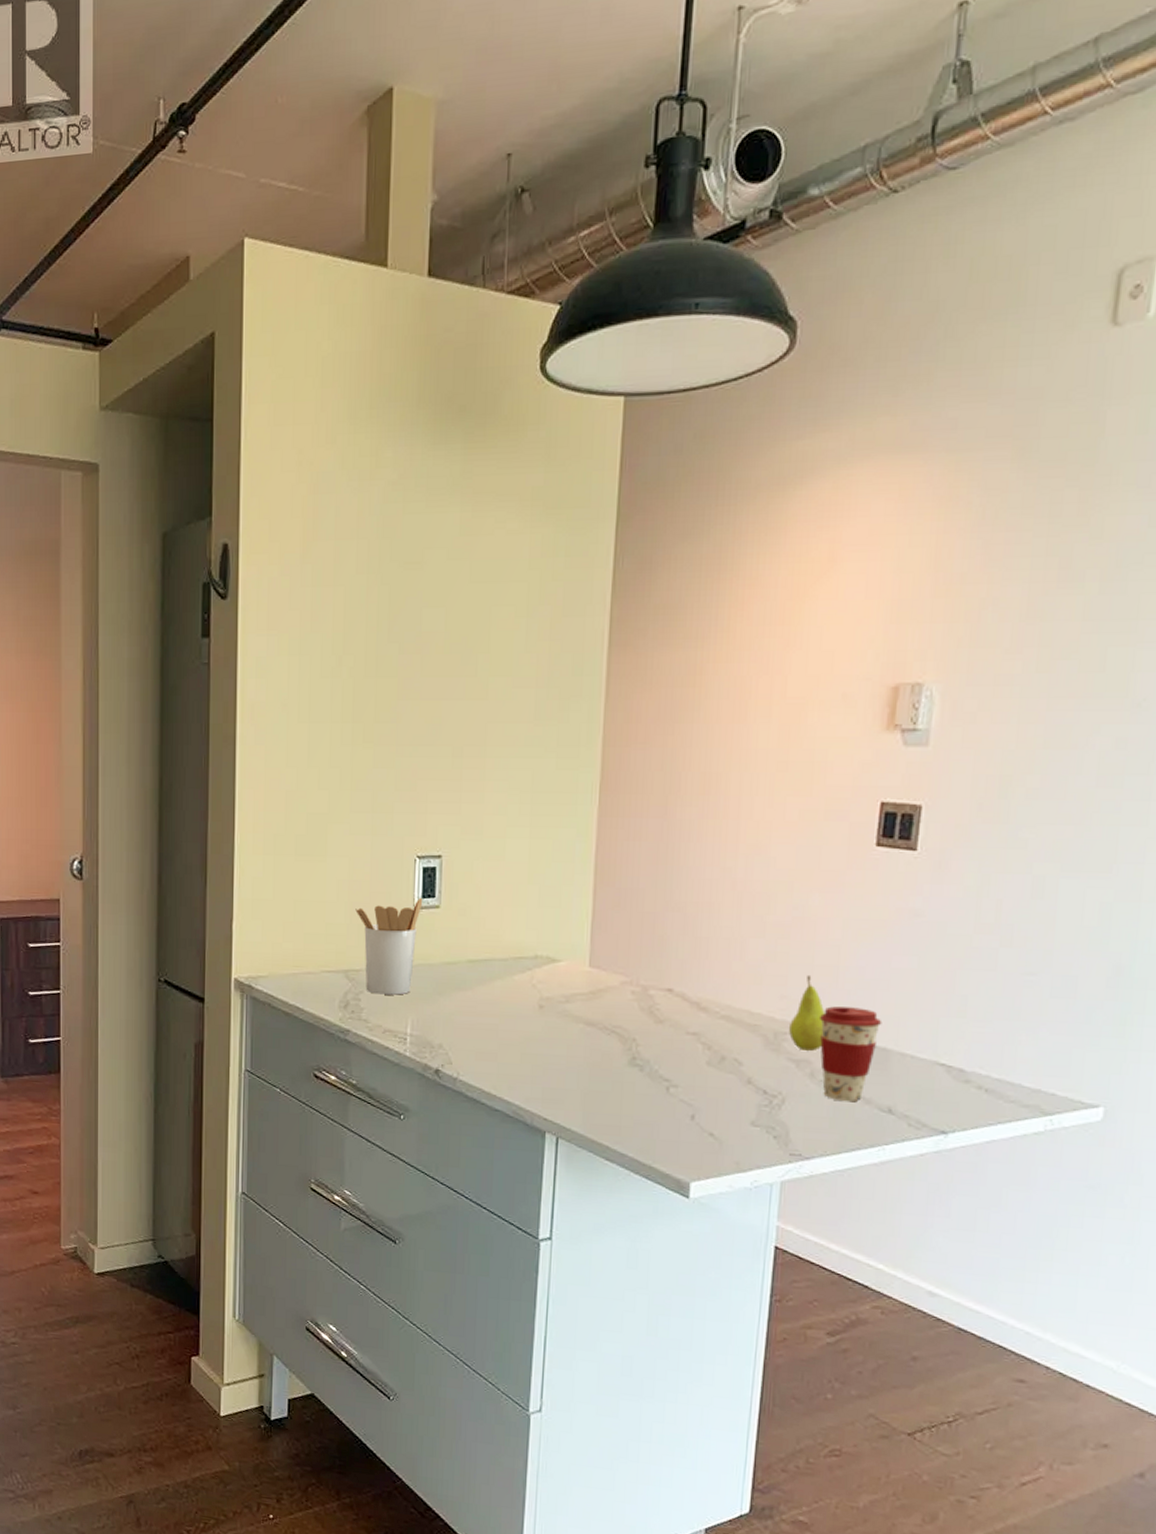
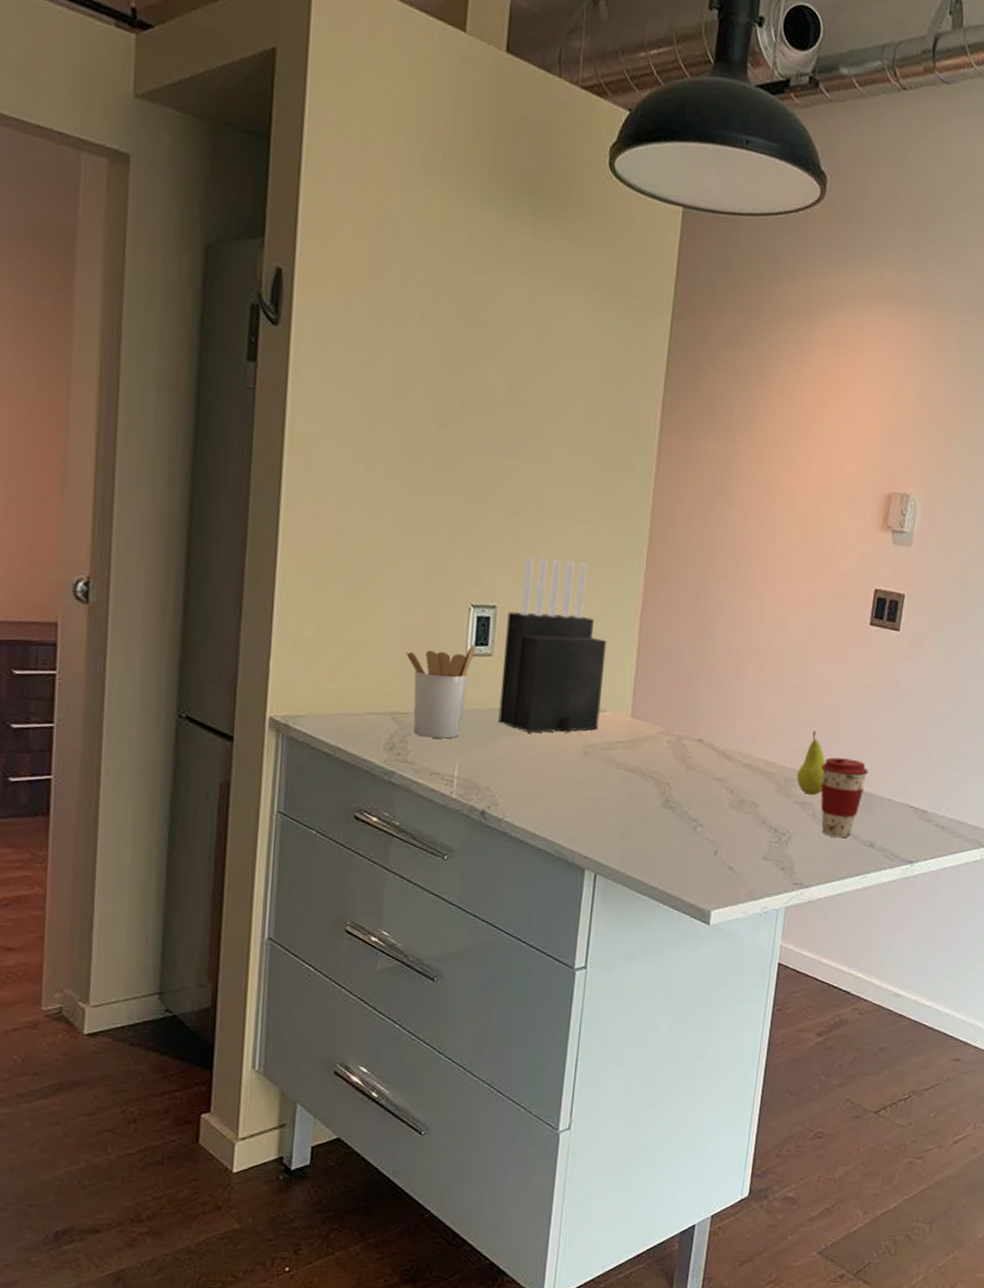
knife block: none [448,801,559,987] -> present [498,556,607,733]

